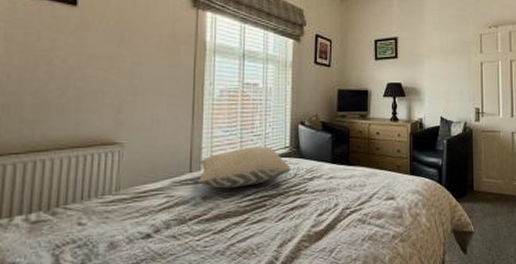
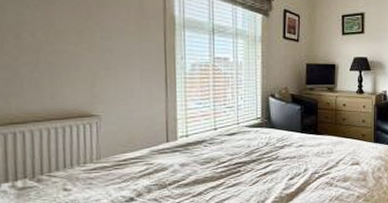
pillow: present [197,146,291,189] -> none [174,117,263,157]

